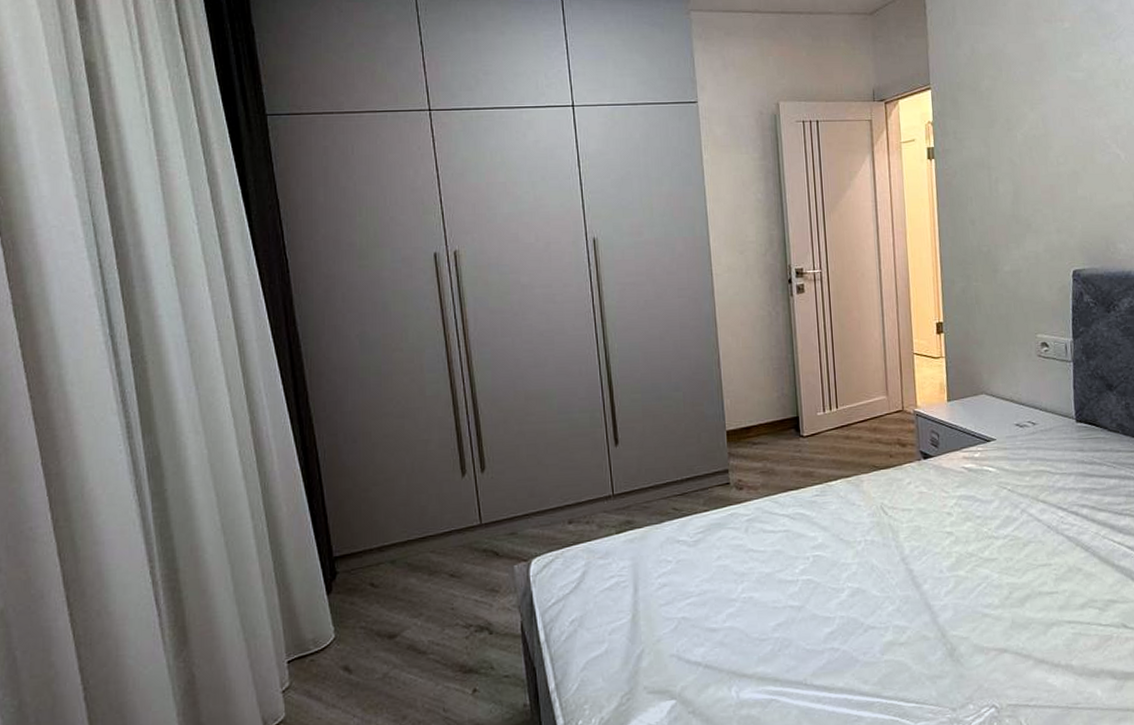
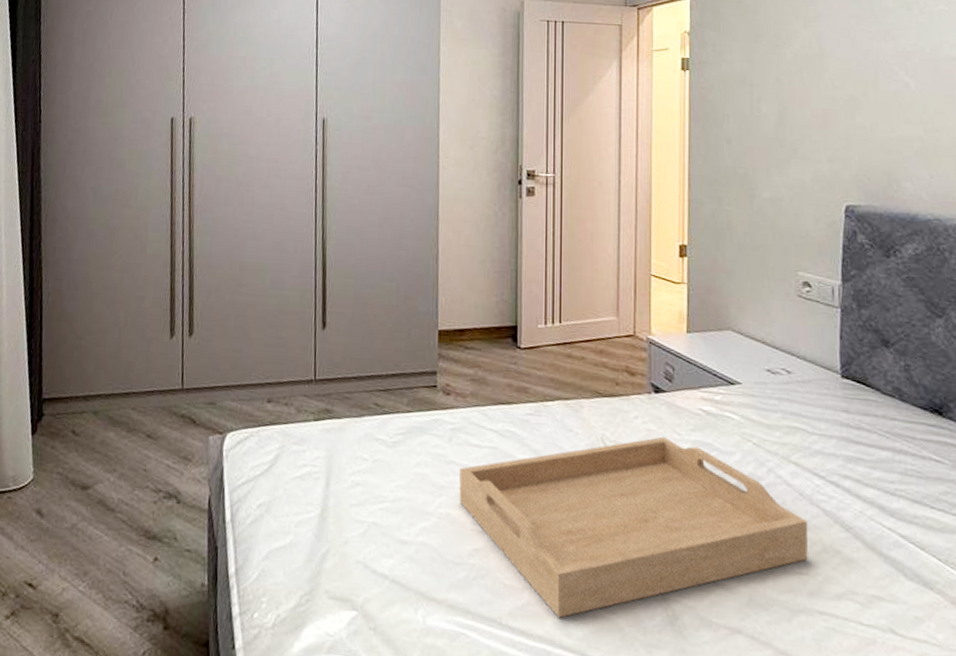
serving tray: none [758,496,1057,669] -> present [459,436,808,618]

